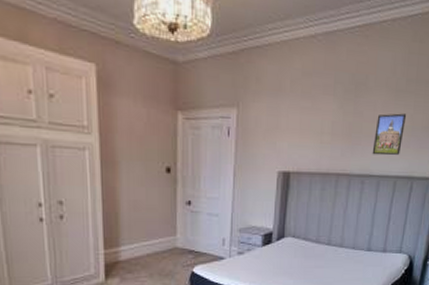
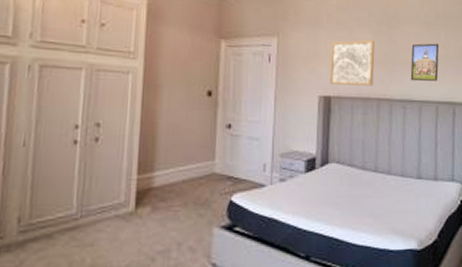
wall art: none [290,110,339,161] -> present [330,40,375,86]

